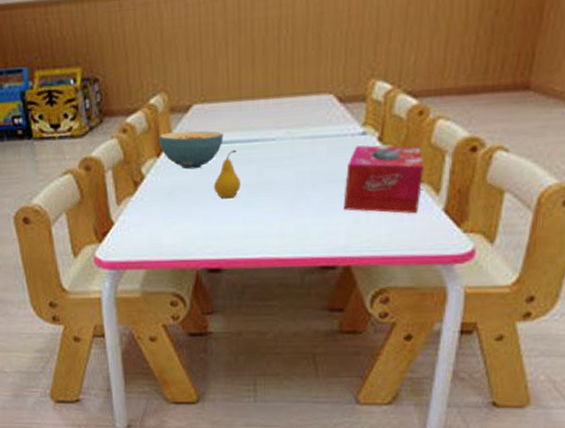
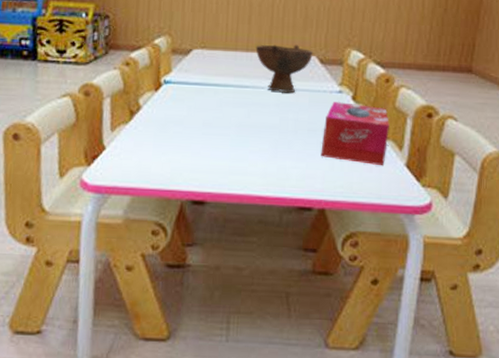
cereal bowl: present [158,130,223,170] -> none [158,70,218,106]
fruit: present [213,149,240,199] -> none [205,92,230,136]
bowl: none [262,83,330,143] -> present [255,44,313,93]

